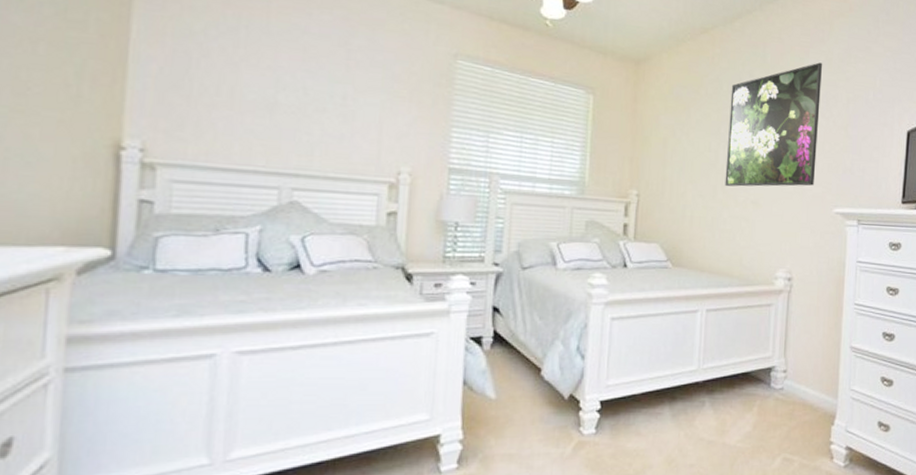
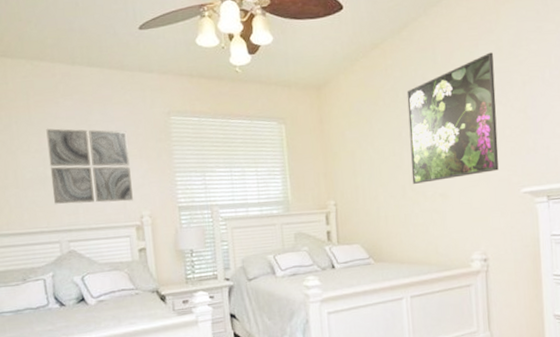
wall art: none [281,43,399,152] -> present [46,128,133,204]

